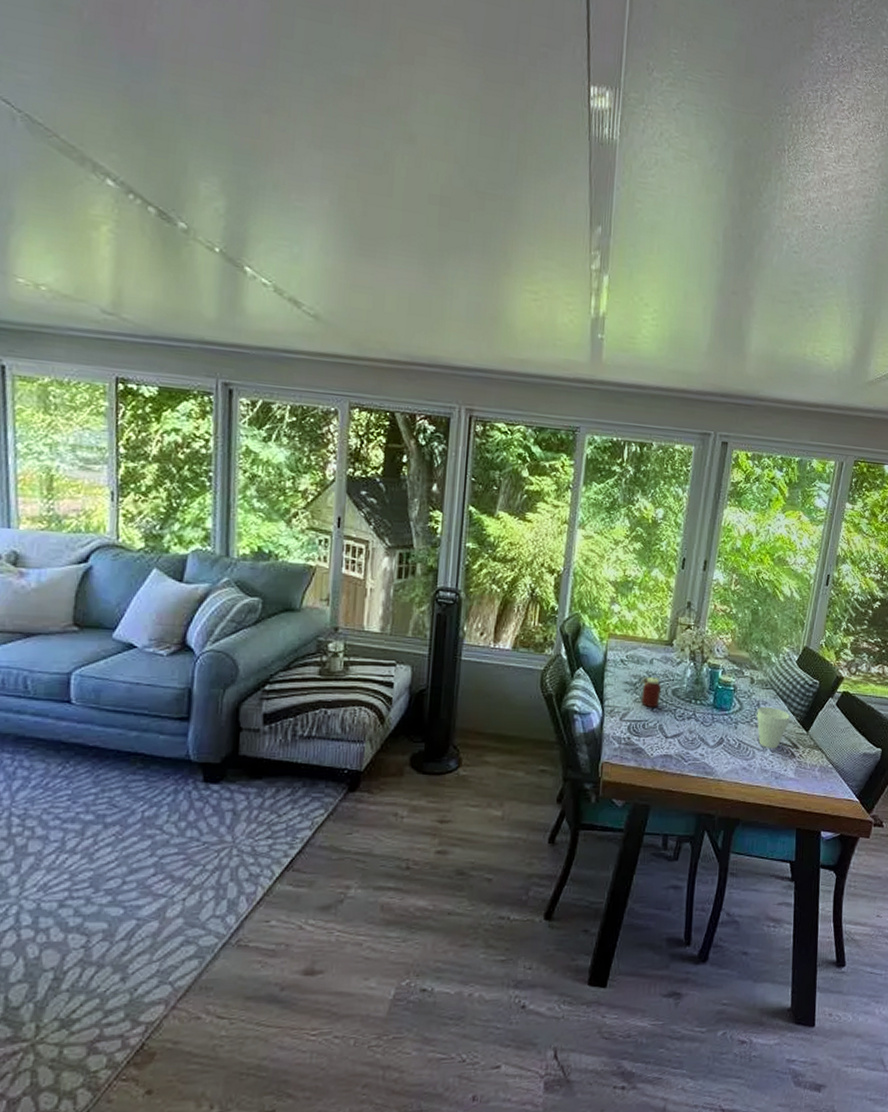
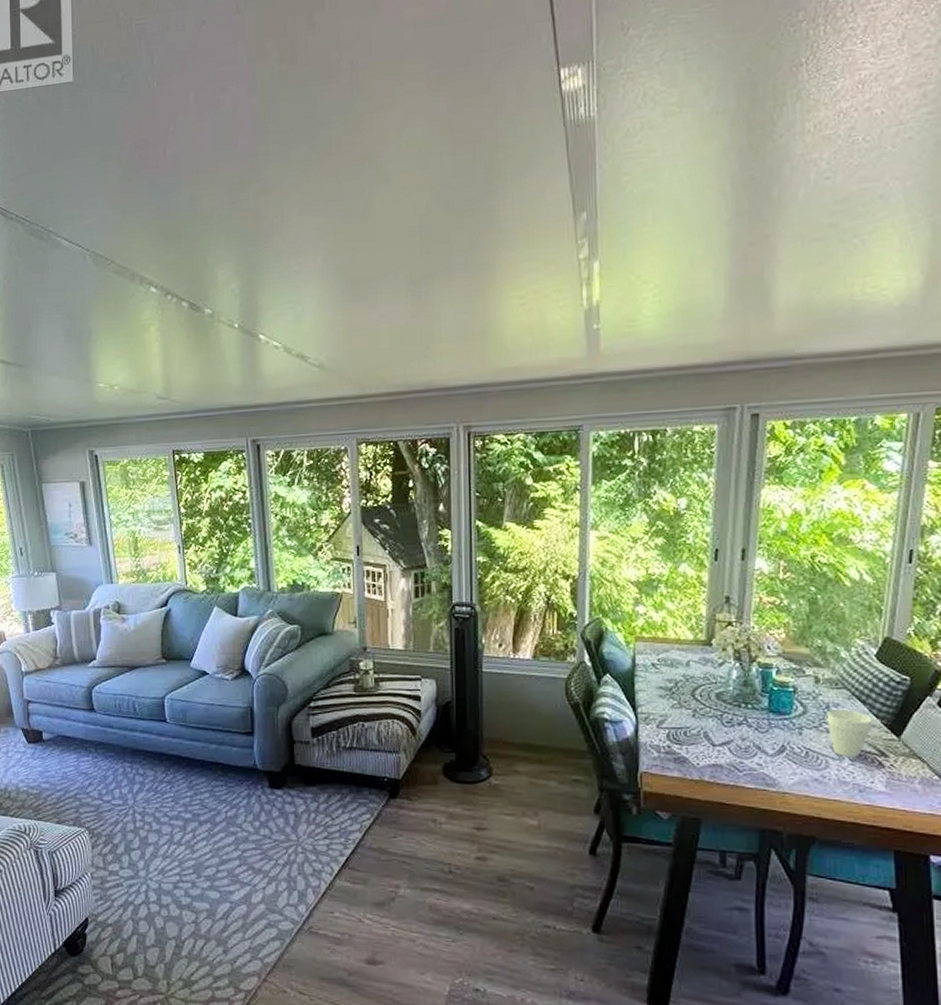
jar: present [639,677,661,707] -> none [675,681,702,713]

